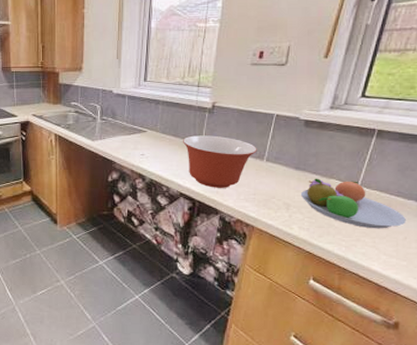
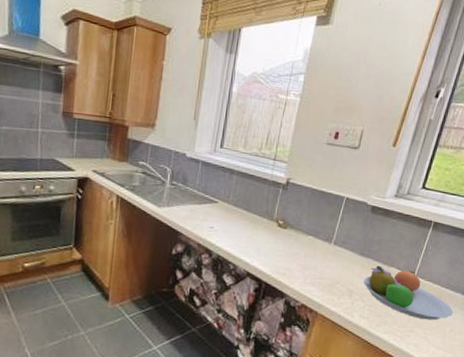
mixing bowl: present [183,135,257,188] -> none [254,211,326,270]

